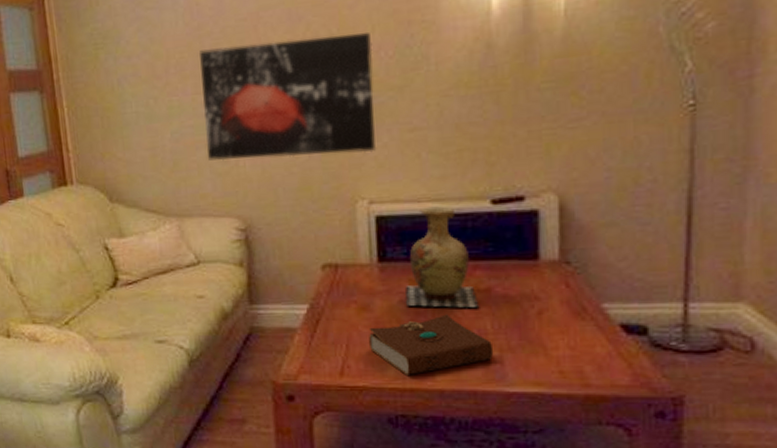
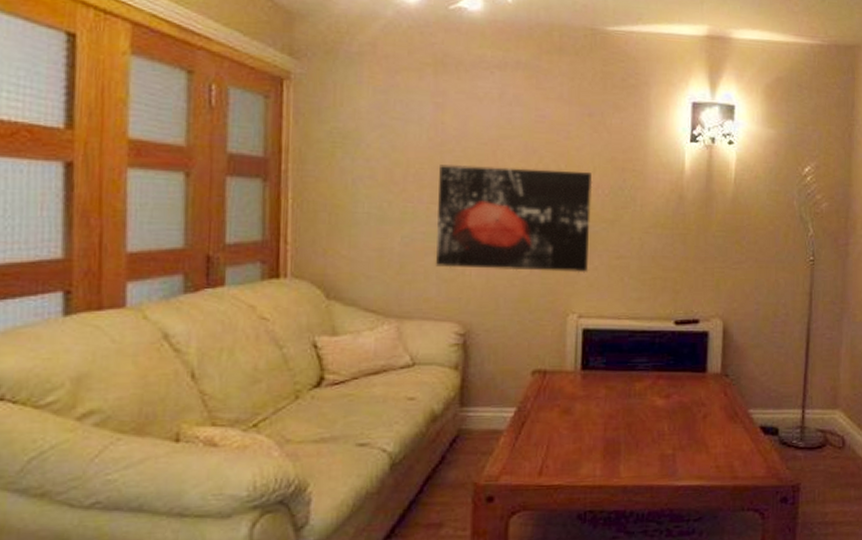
book: present [369,314,494,375] -> none [567,417,669,473]
vase: present [405,206,480,308] -> none [602,324,660,412]

